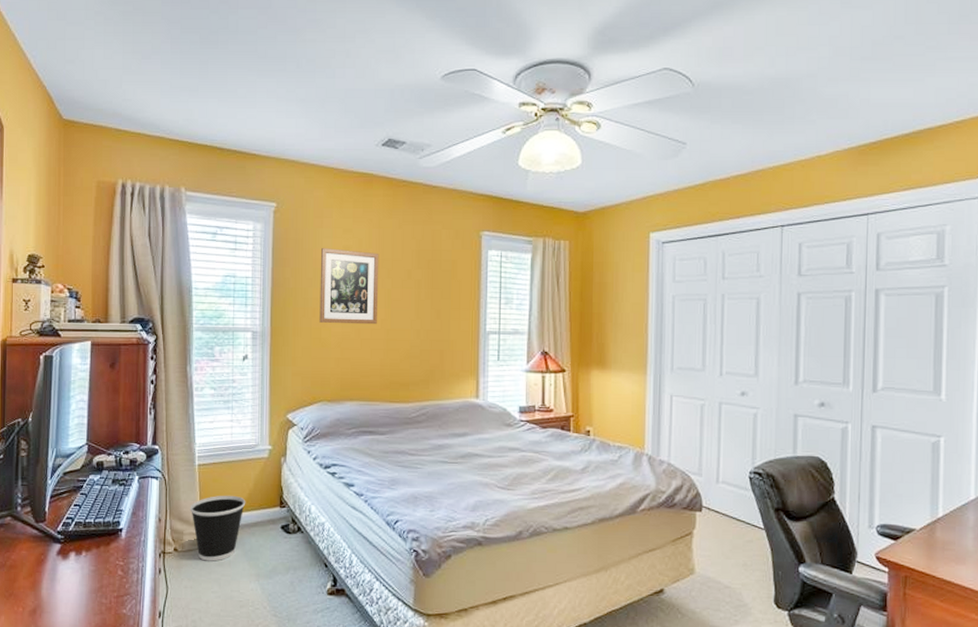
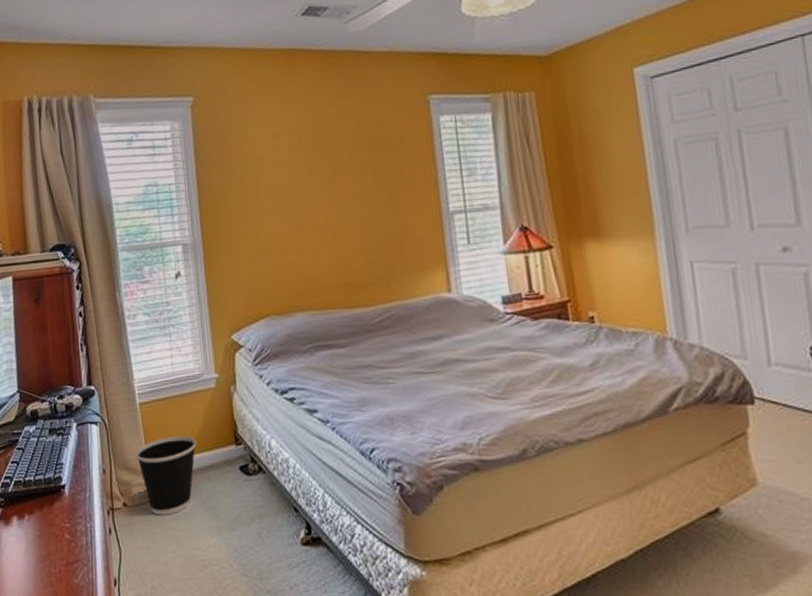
wall art: present [319,248,379,325] -> none [248,137,321,225]

